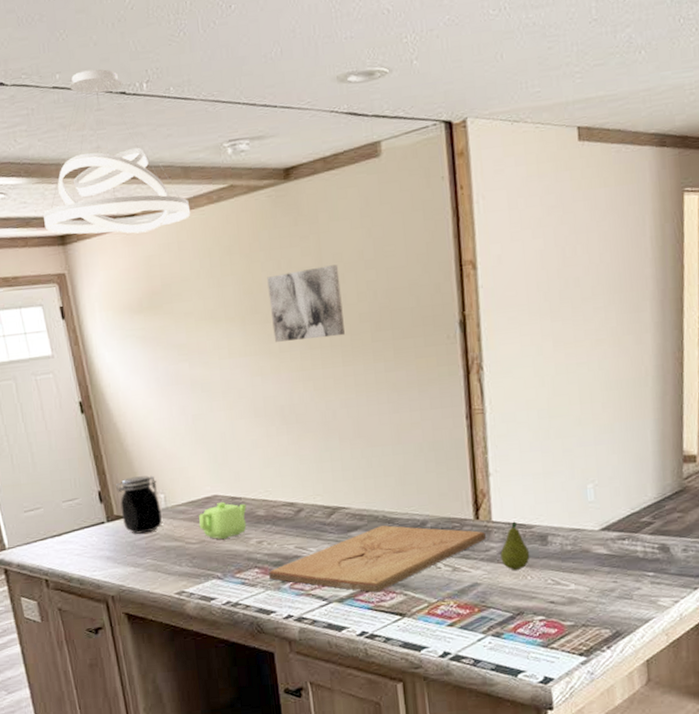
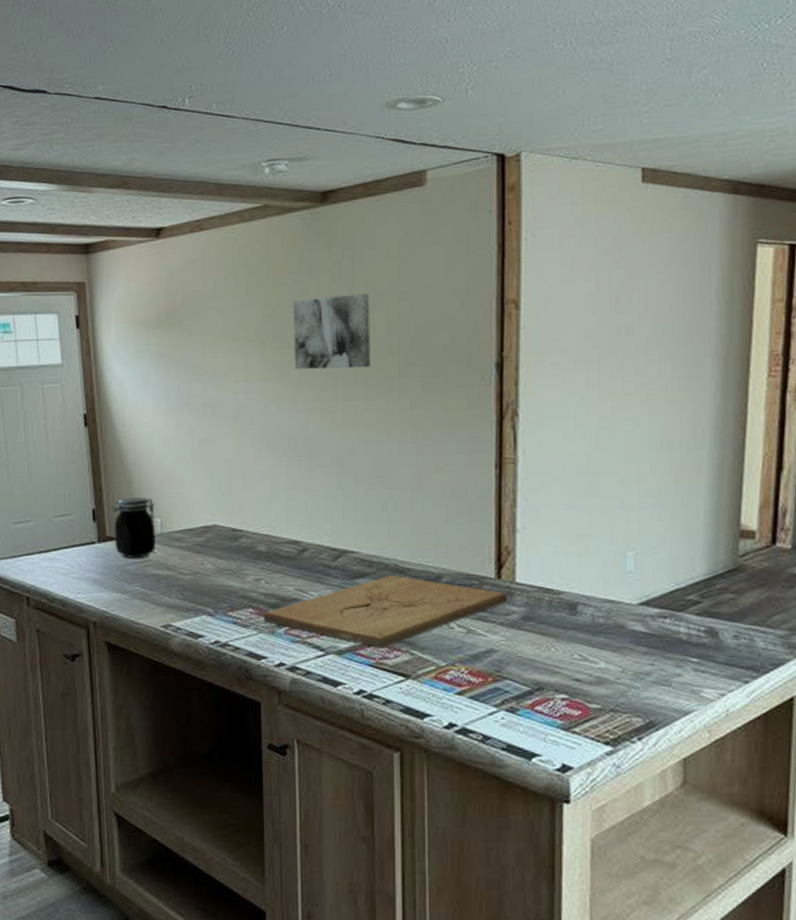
pendant light: present [42,69,191,235] -> none [69,82,220,247]
teapot: present [198,501,247,540] -> none [194,532,247,573]
fruit: present [500,521,530,570] -> none [522,585,556,639]

